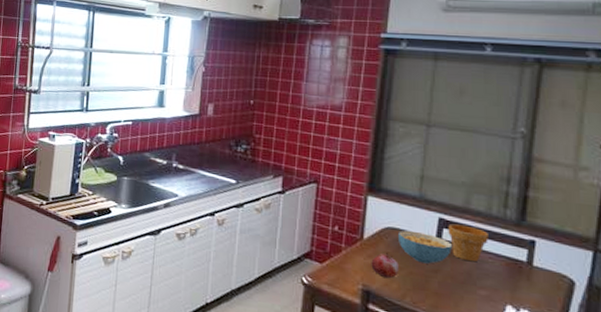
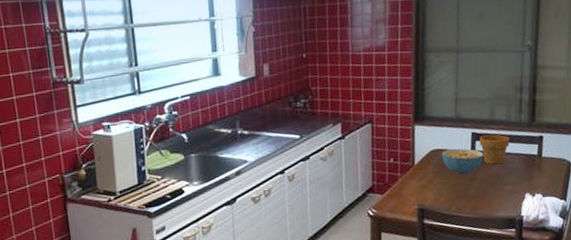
fruit: present [371,253,399,279] -> none [422,172,445,195]

